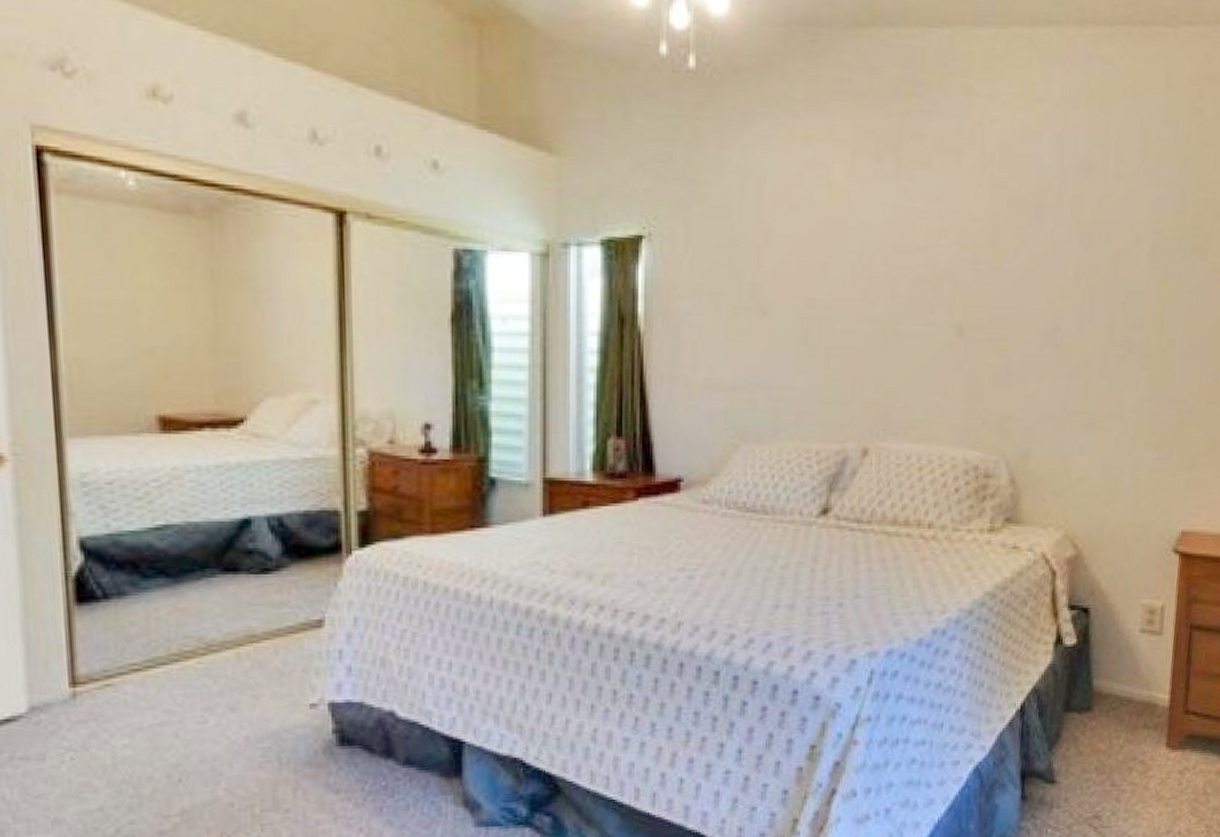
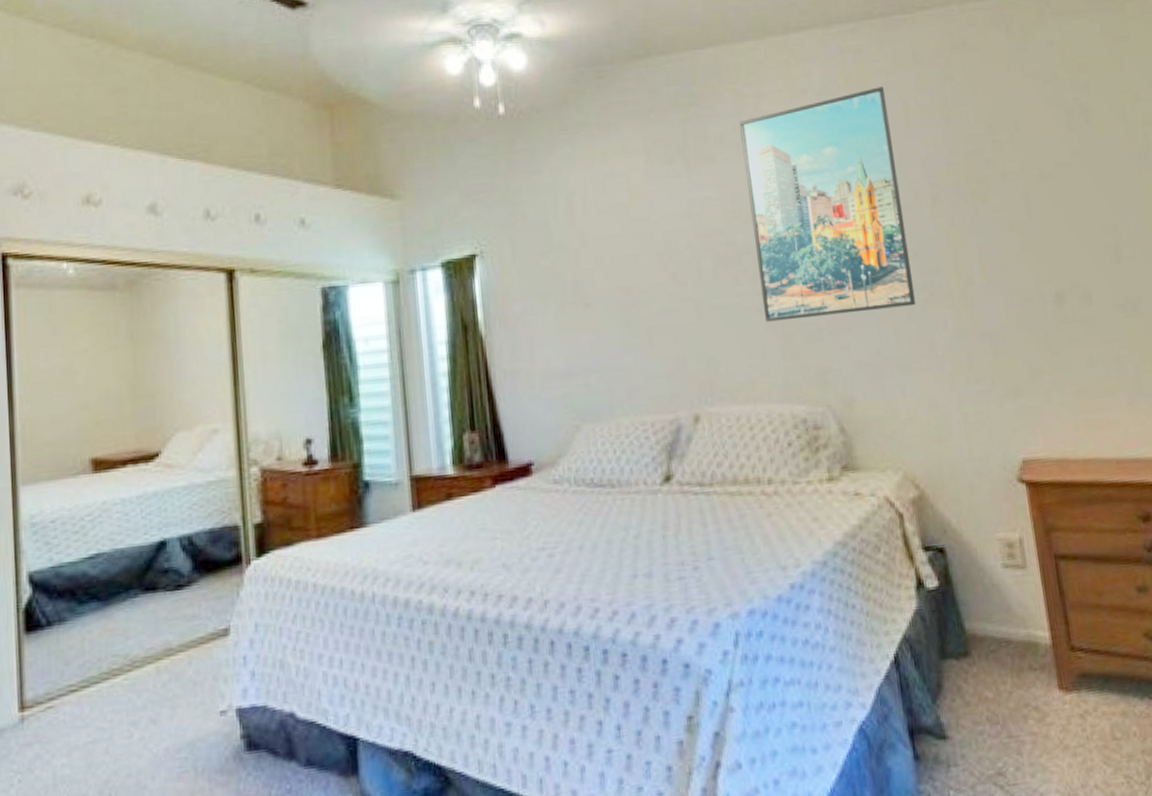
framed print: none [954,109,1128,361] -> present [739,87,916,322]

